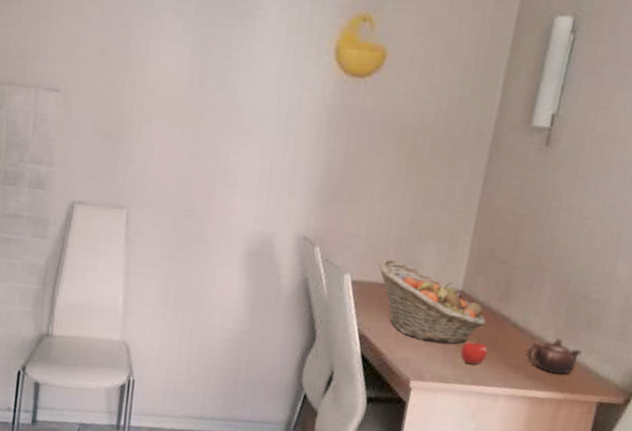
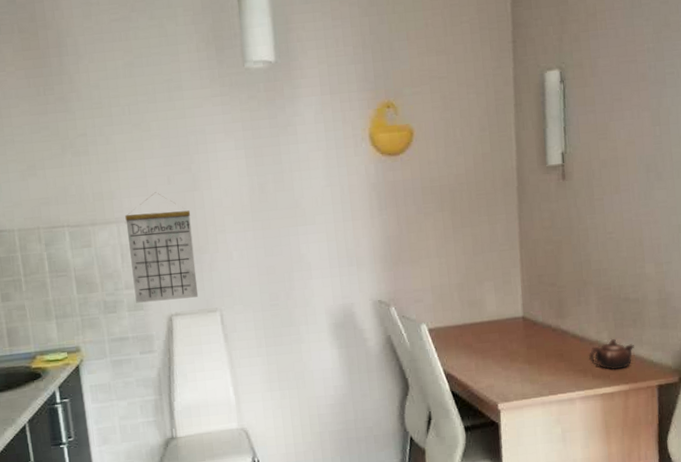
calendar: none [39,62,118,188] -> present [125,192,199,303]
fruit basket: present [377,258,486,344] -> none [447,303,550,367]
apple: present [460,339,487,365] -> none [534,355,557,379]

